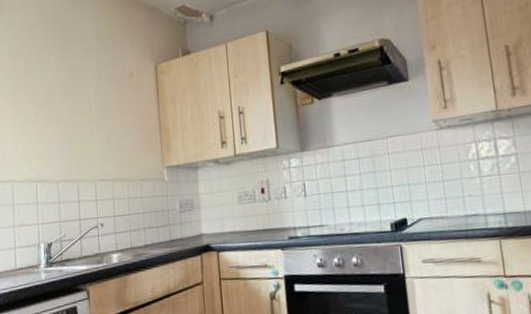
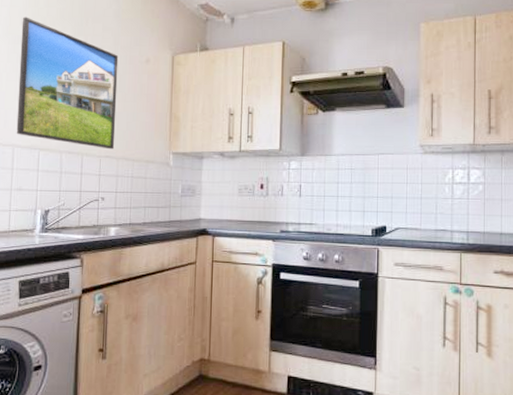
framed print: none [9,50,108,173] -> present [16,17,119,150]

